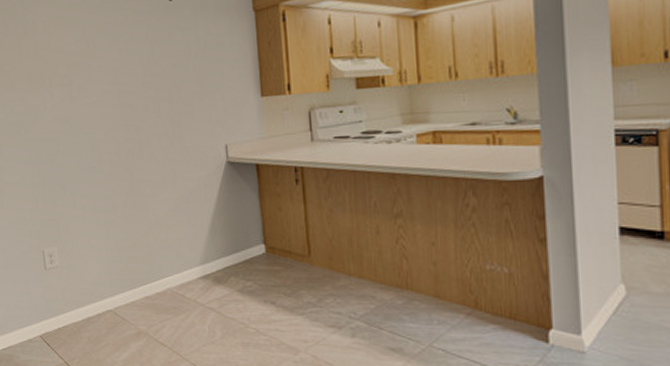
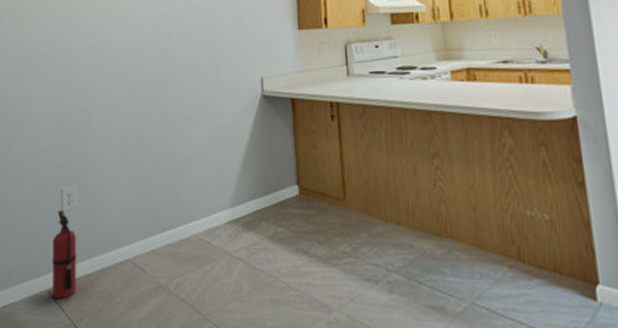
fire extinguisher: none [40,269,66,343] -> present [52,211,77,299]

